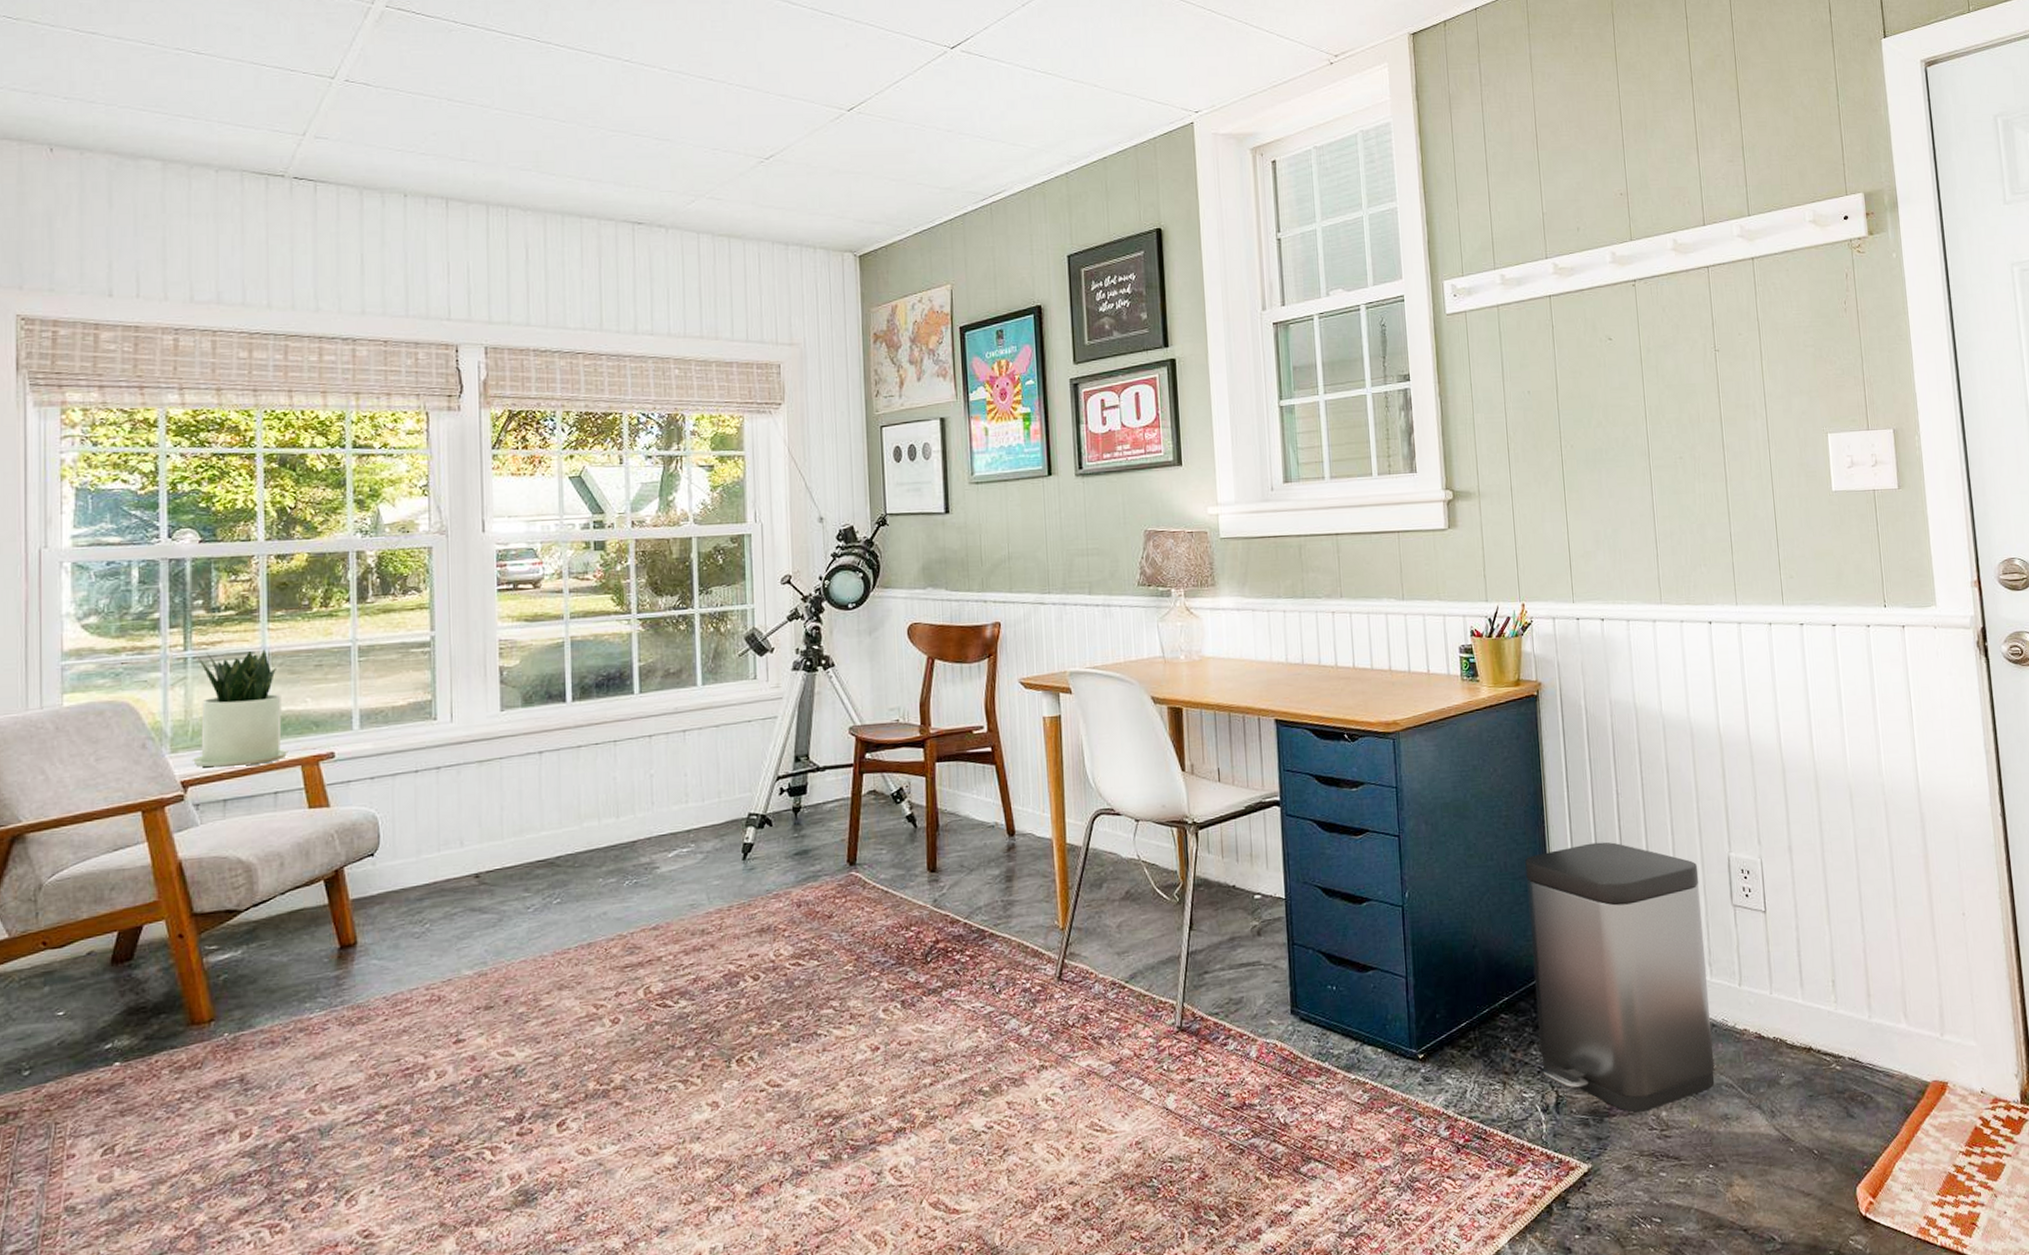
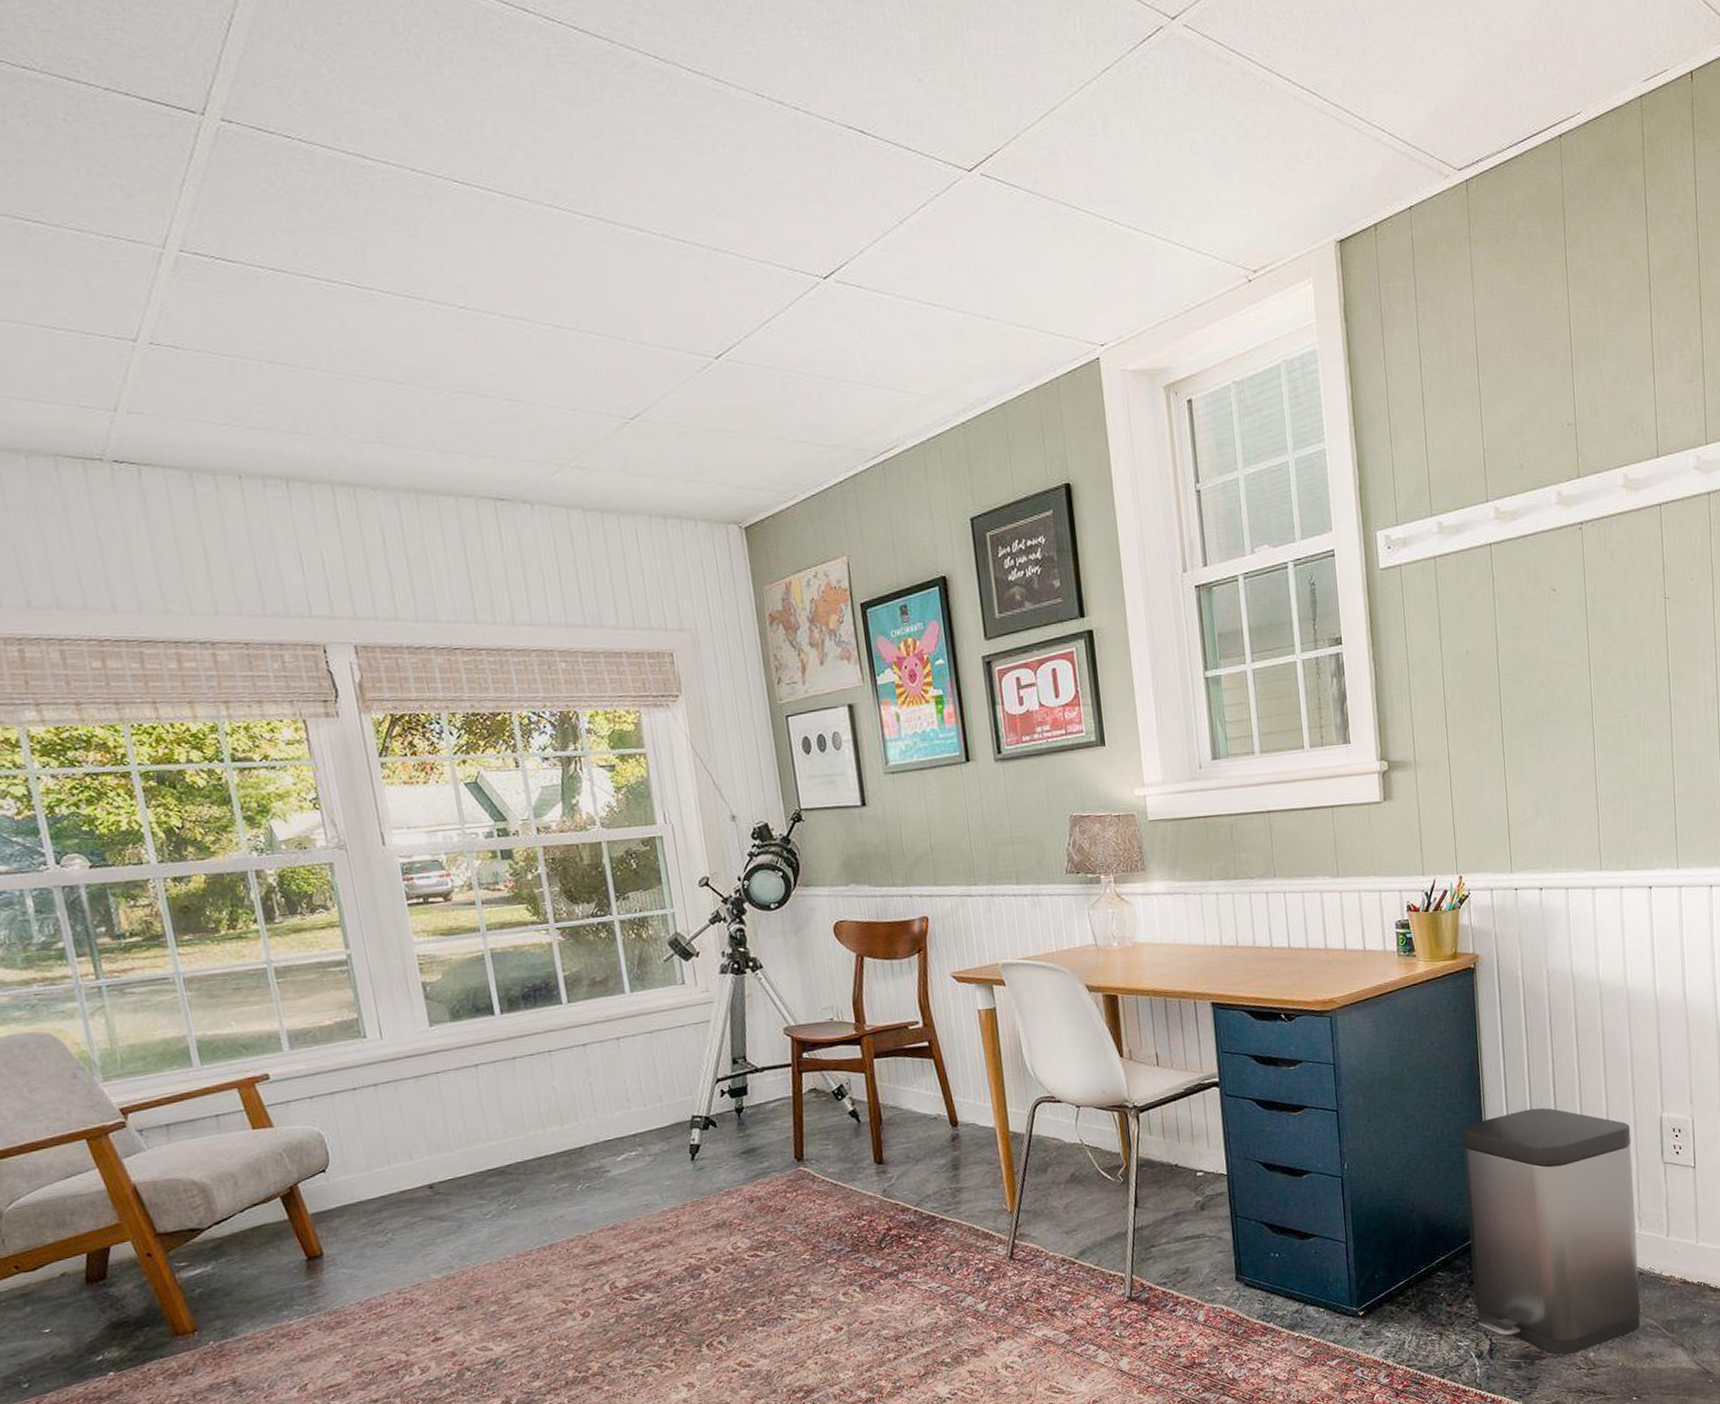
planter: present [191,649,288,768] -> none [112,974,222,1094]

